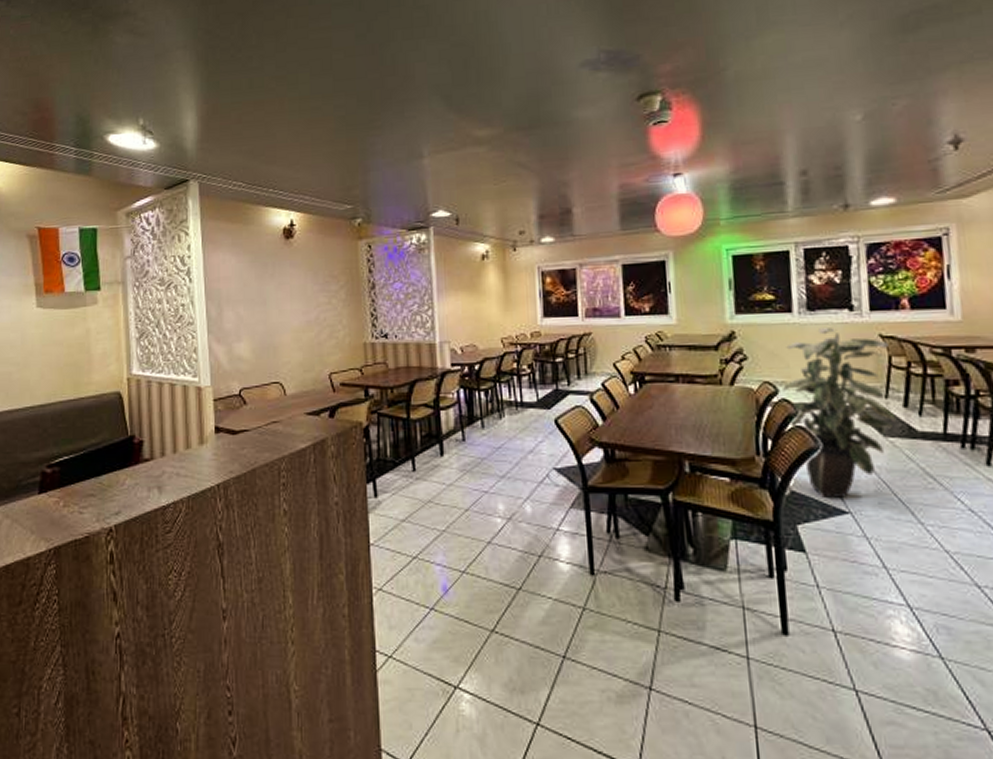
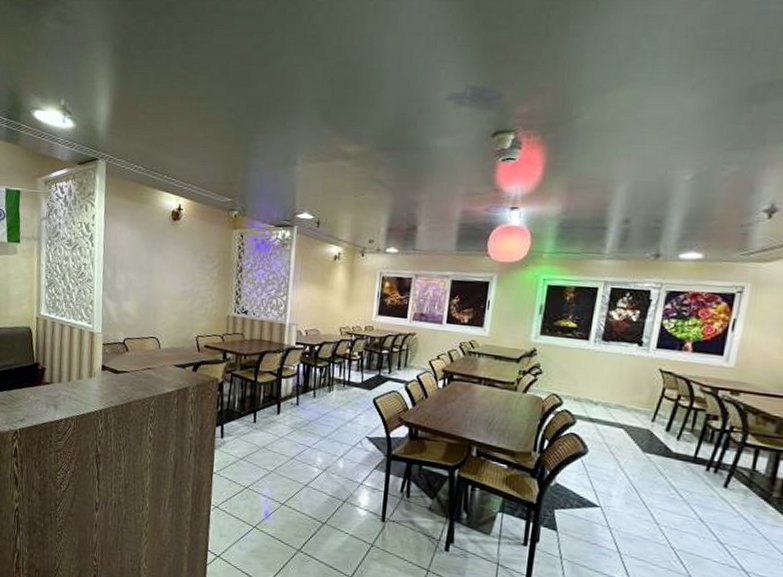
indoor plant: present [783,328,897,499] -> none [565,357,666,496]

